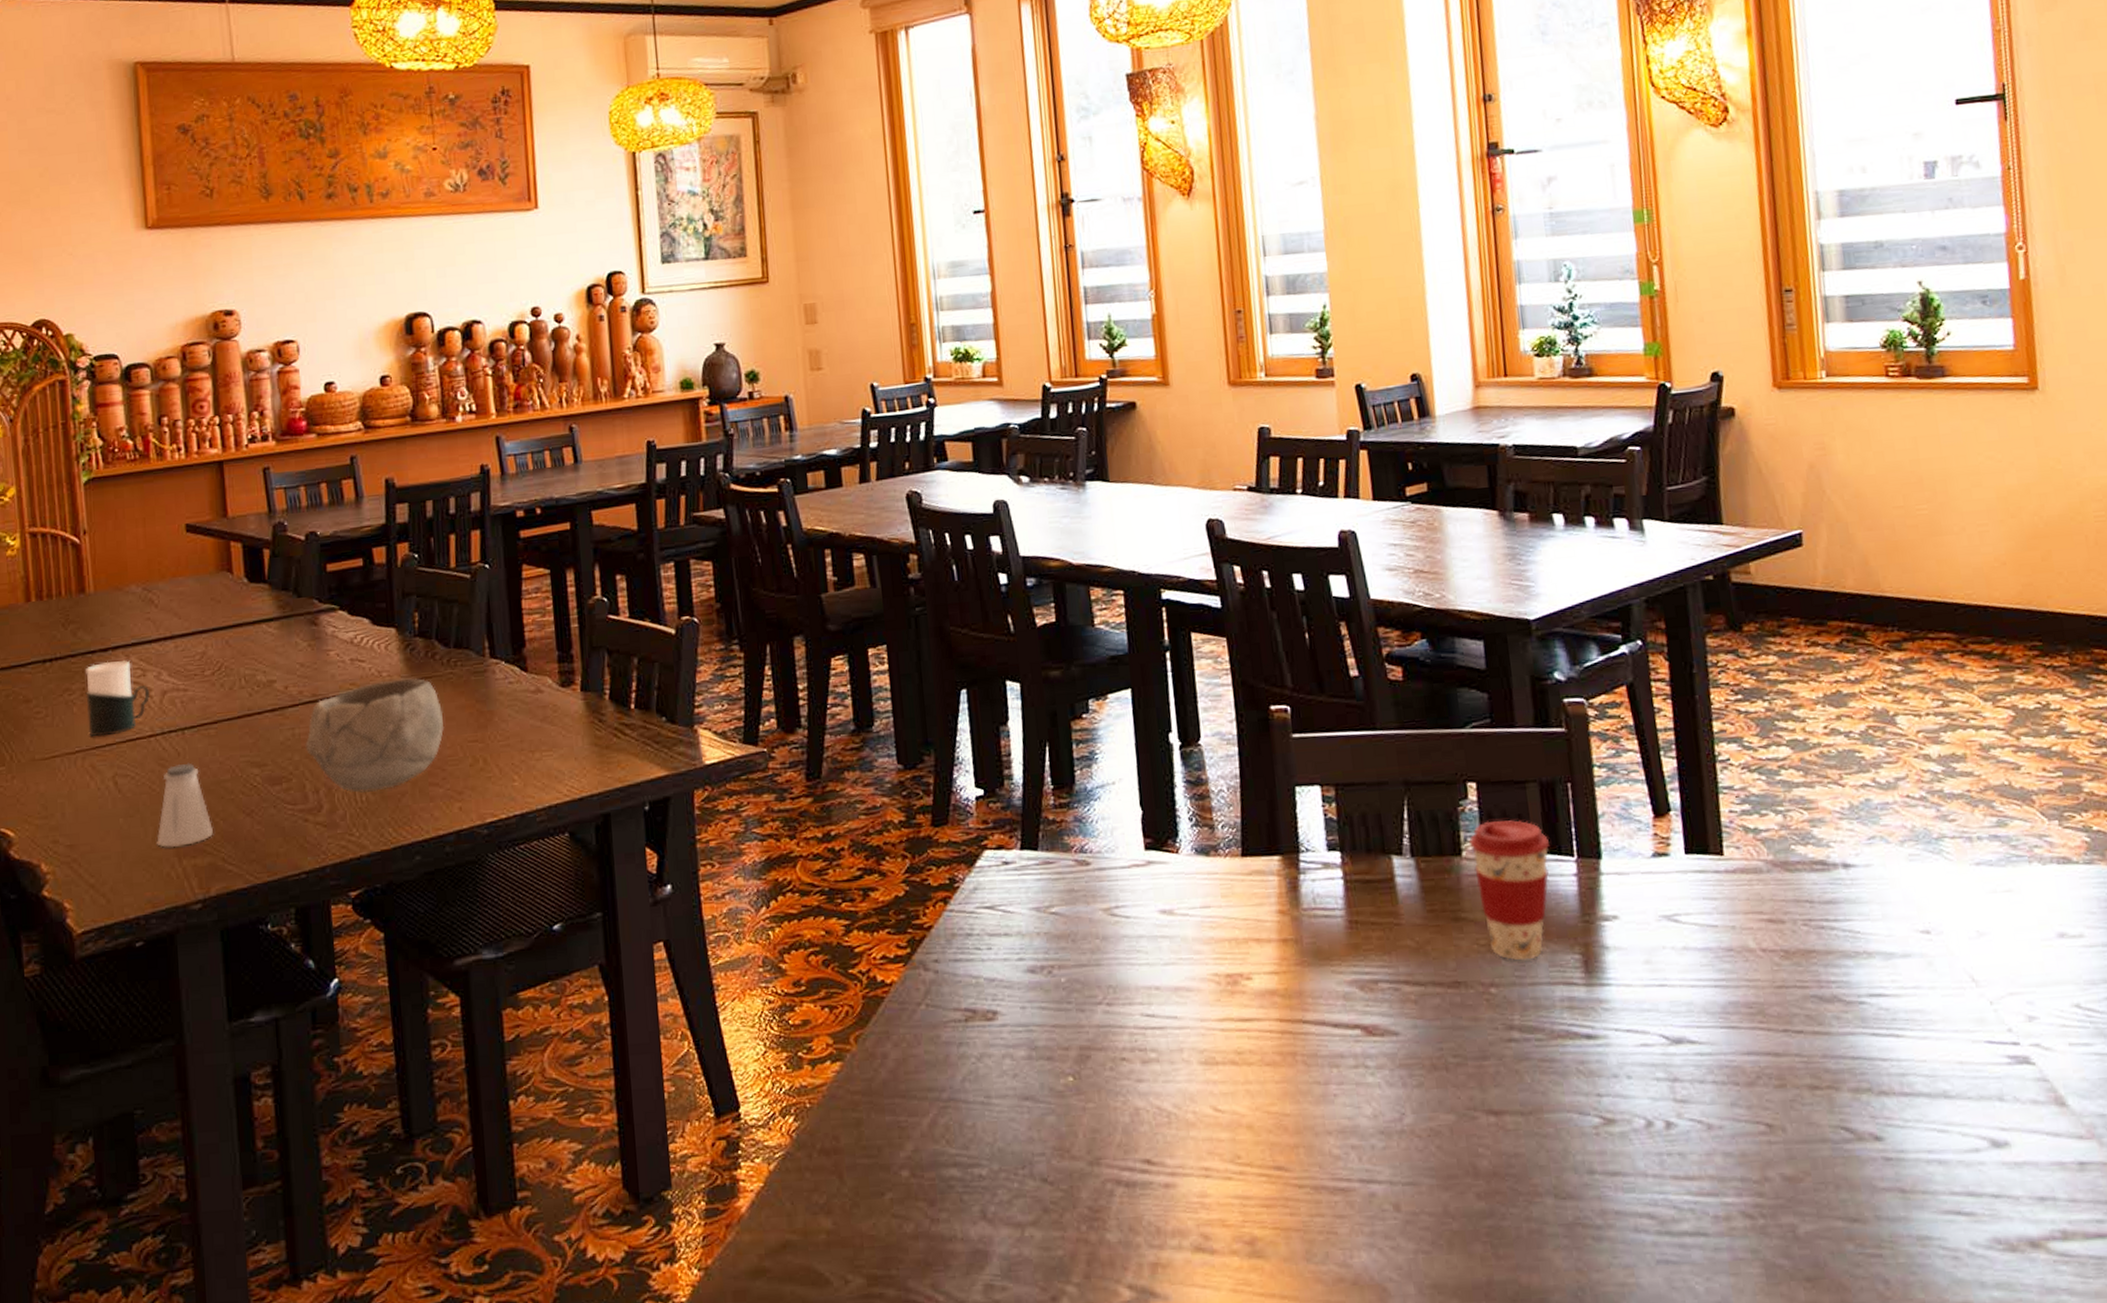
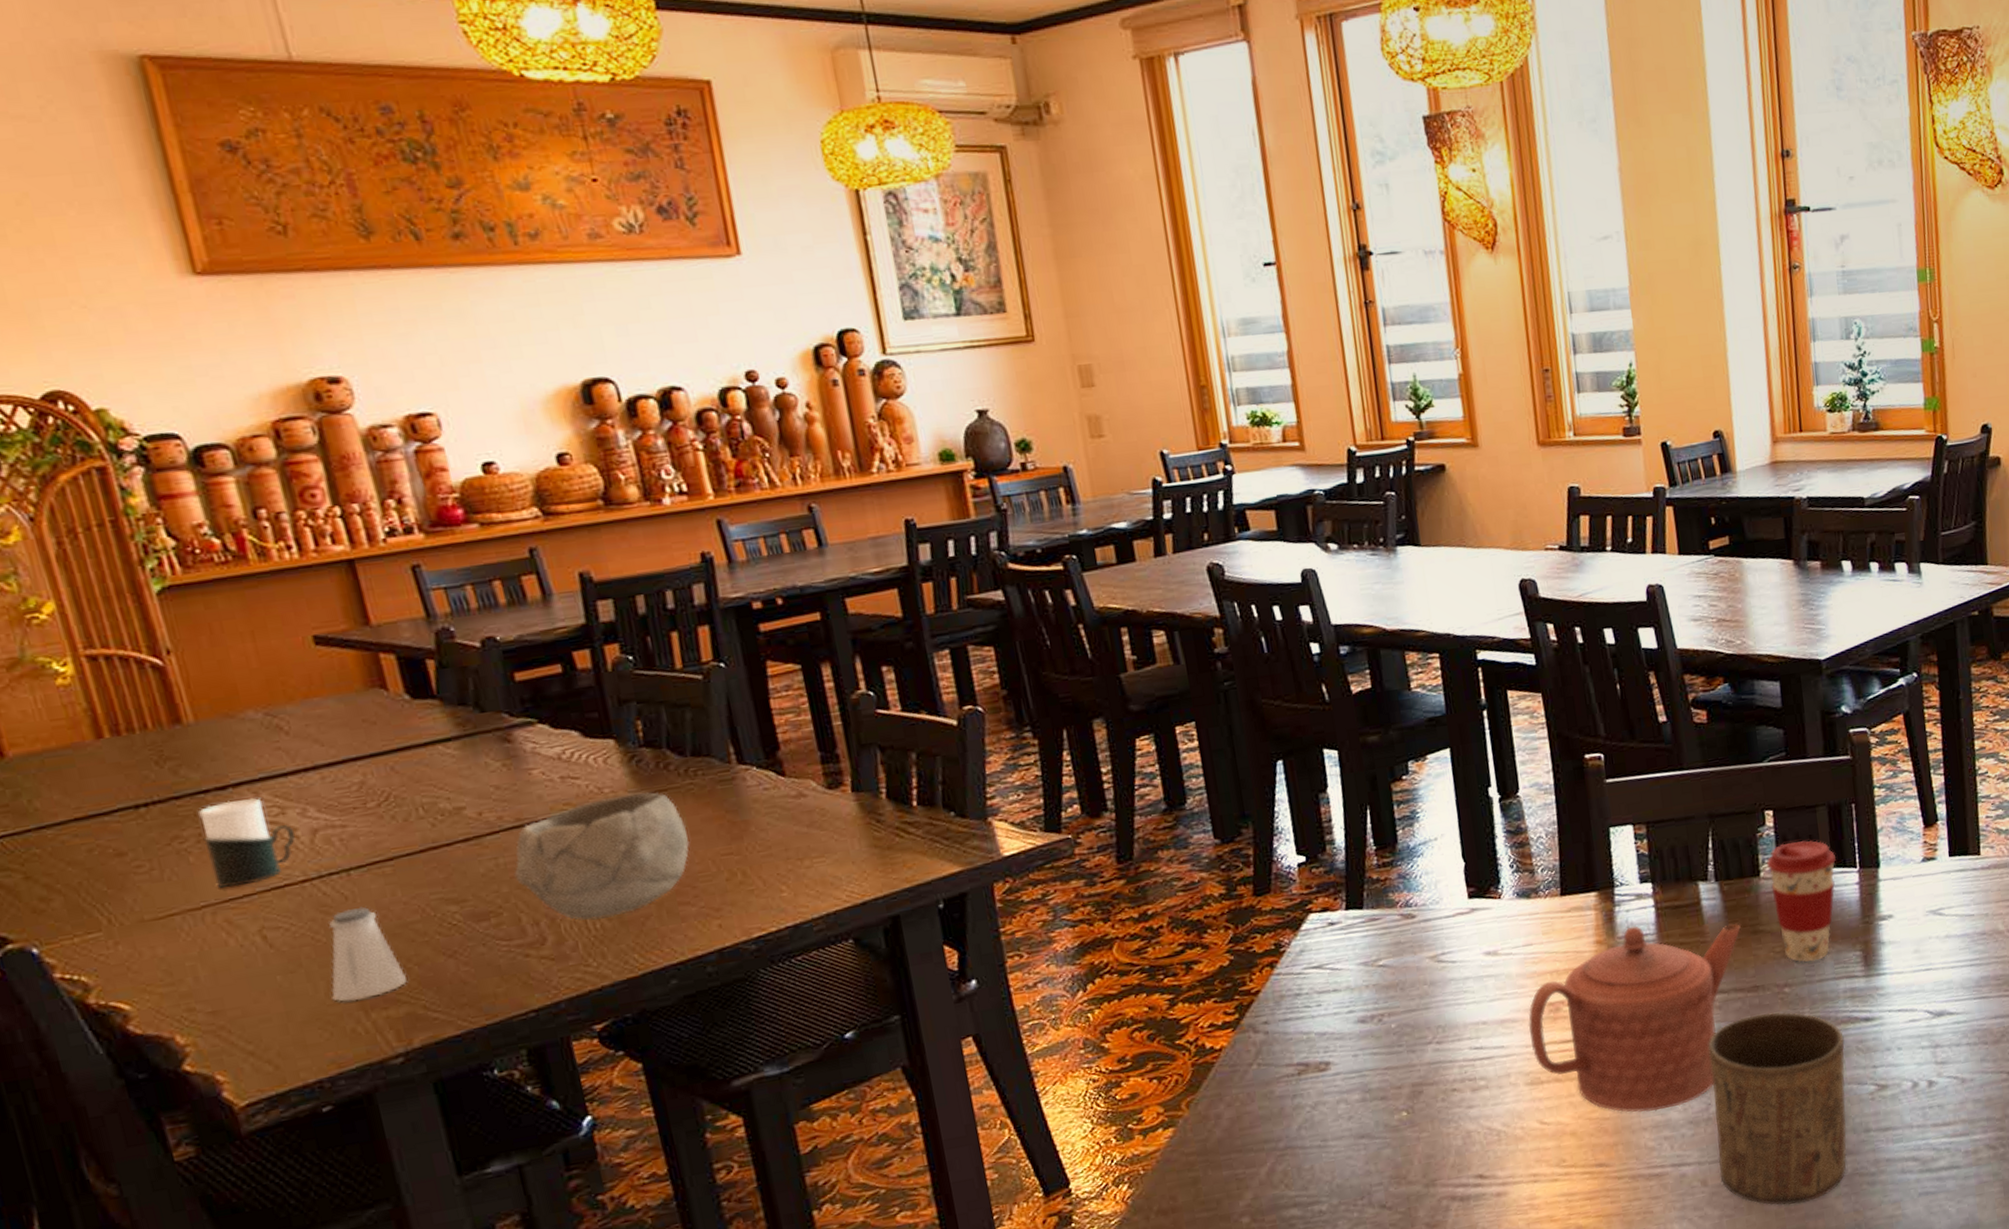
teapot: none [1203,898,1440,1114] -> present [1528,923,1741,1113]
cup: none [1402,1014,1567,1251] -> present [1708,1012,1847,1206]

